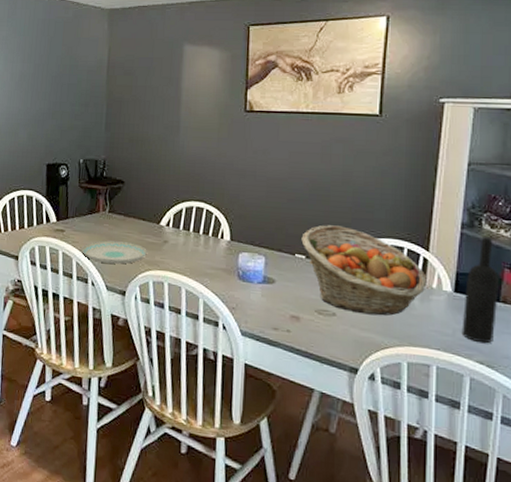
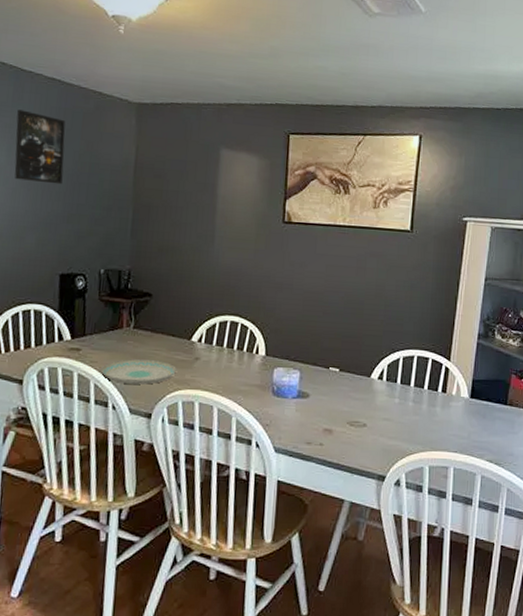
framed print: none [10,24,50,86] -> present [14,109,66,185]
fruit basket: present [301,225,427,316] -> none [335,338,448,424]
wine bottle: present [461,236,499,344] -> none [475,346,507,444]

